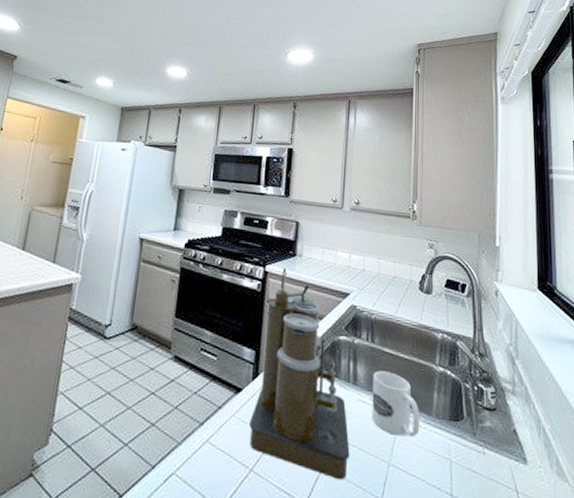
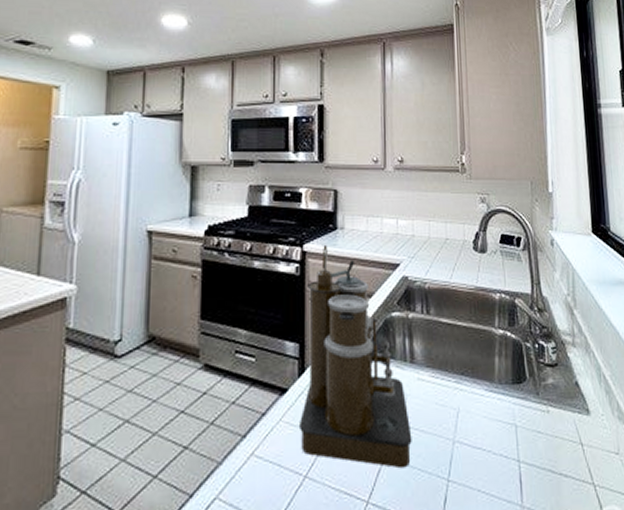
mug: present [371,370,420,437] -> none [430,343,483,410]

